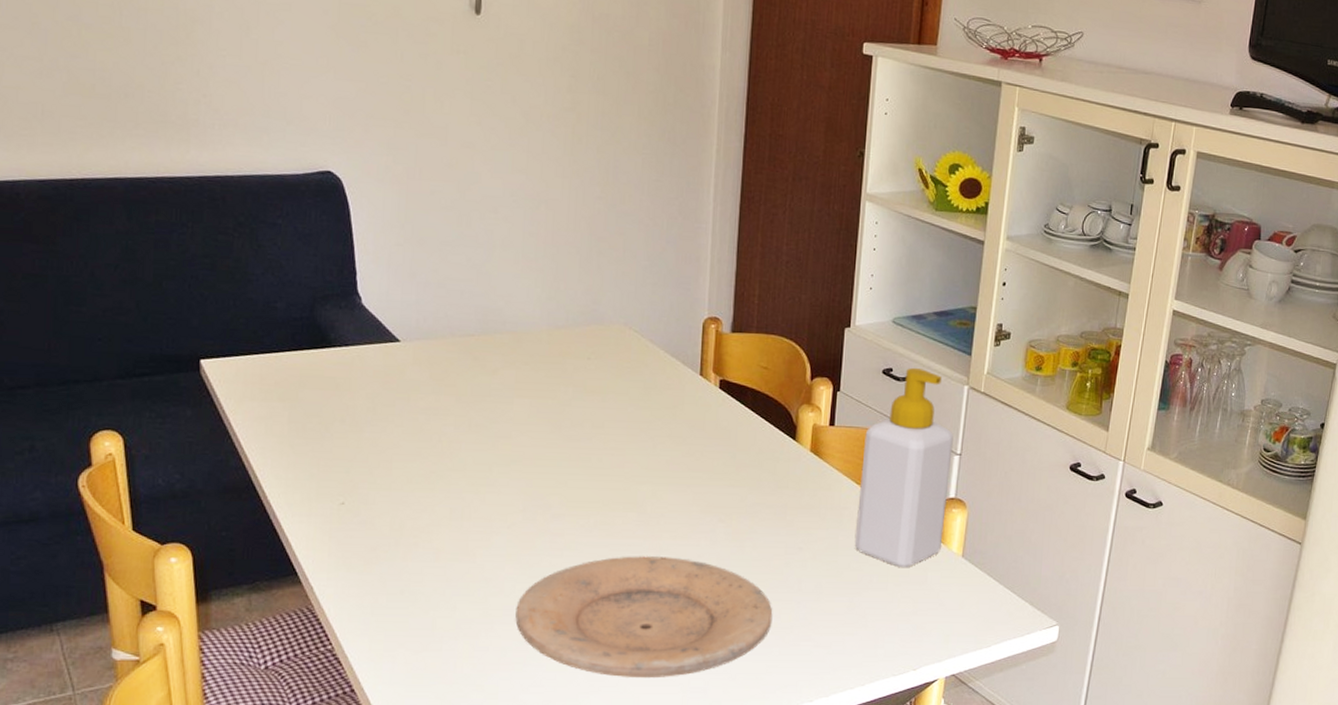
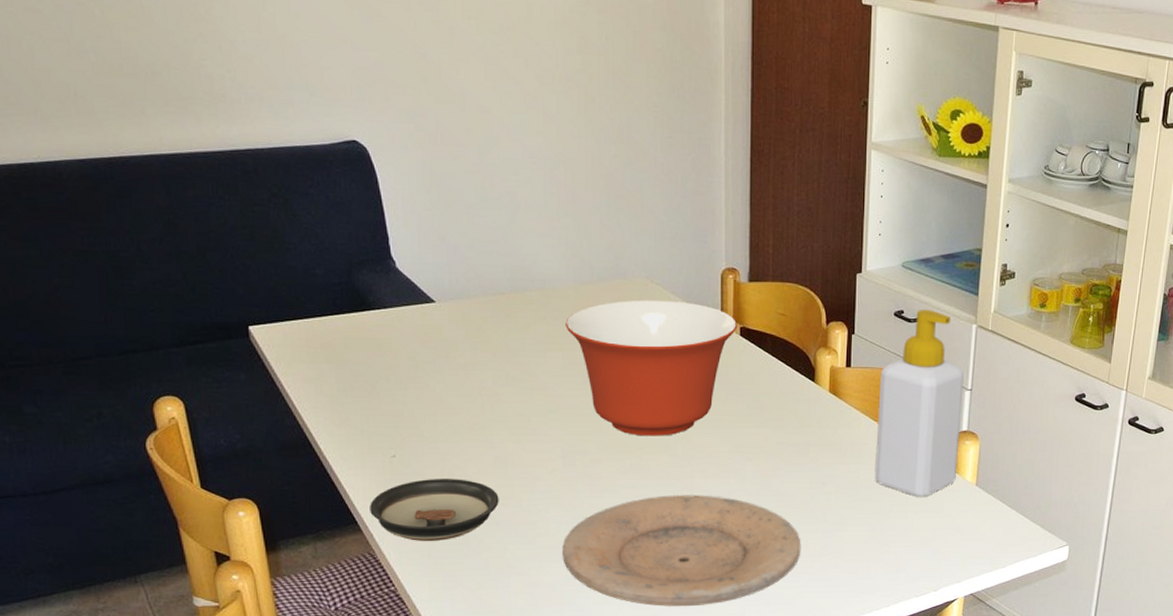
saucer: none [312,529,452,597] -> present [370,479,499,541]
mixing bowl: none [536,347,718,492] -> present [565,300,738,436]

